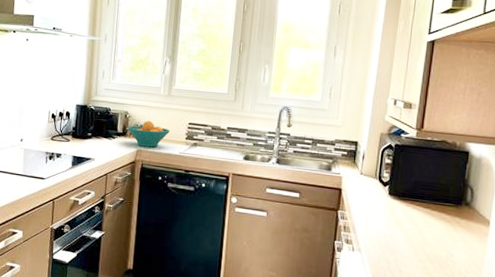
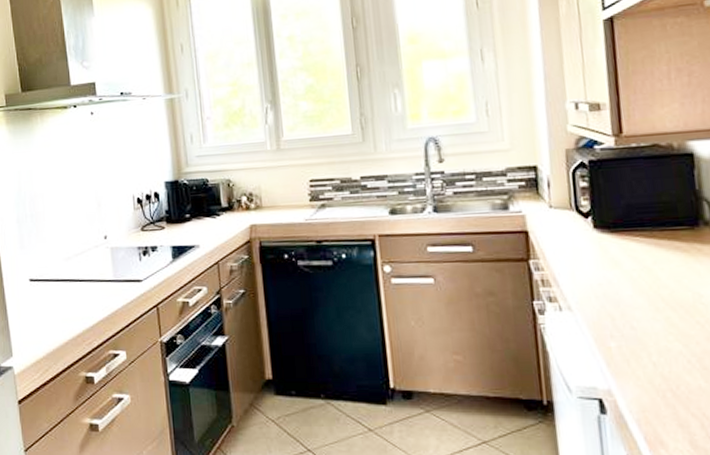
fruit bowl: present [128,120,171,148] -> none [233,185,289,220]

